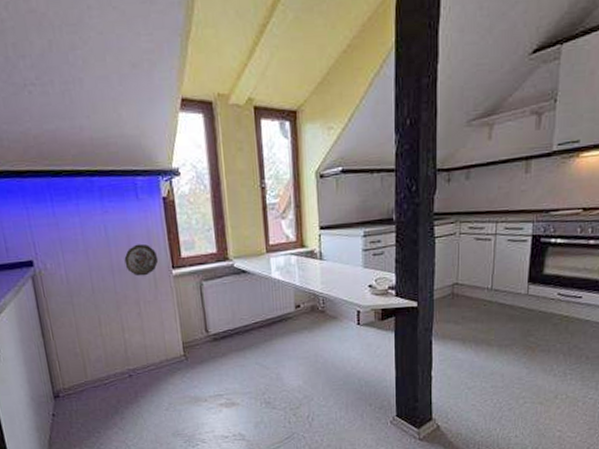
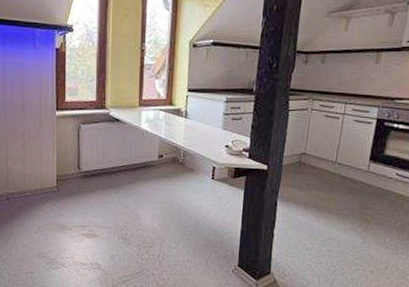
decorative plate: present [124,243,159,277] -> none [17,85,46,114]

